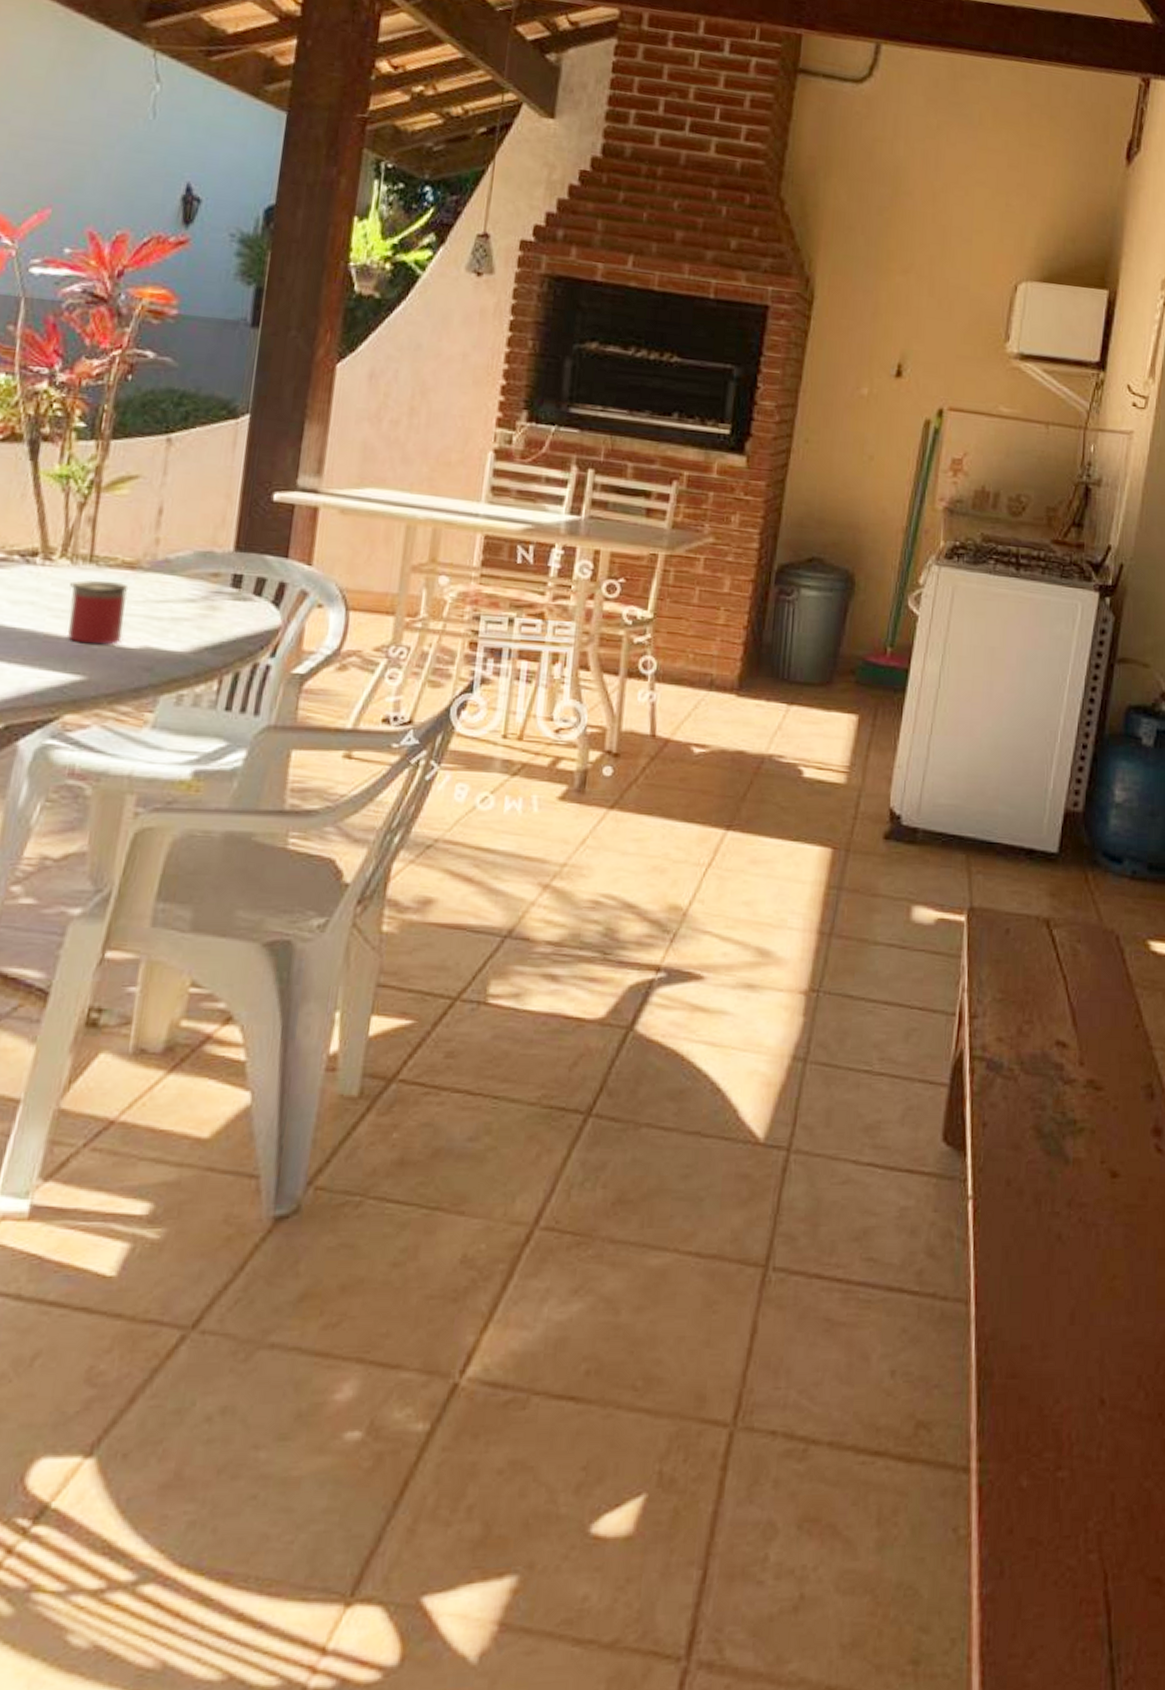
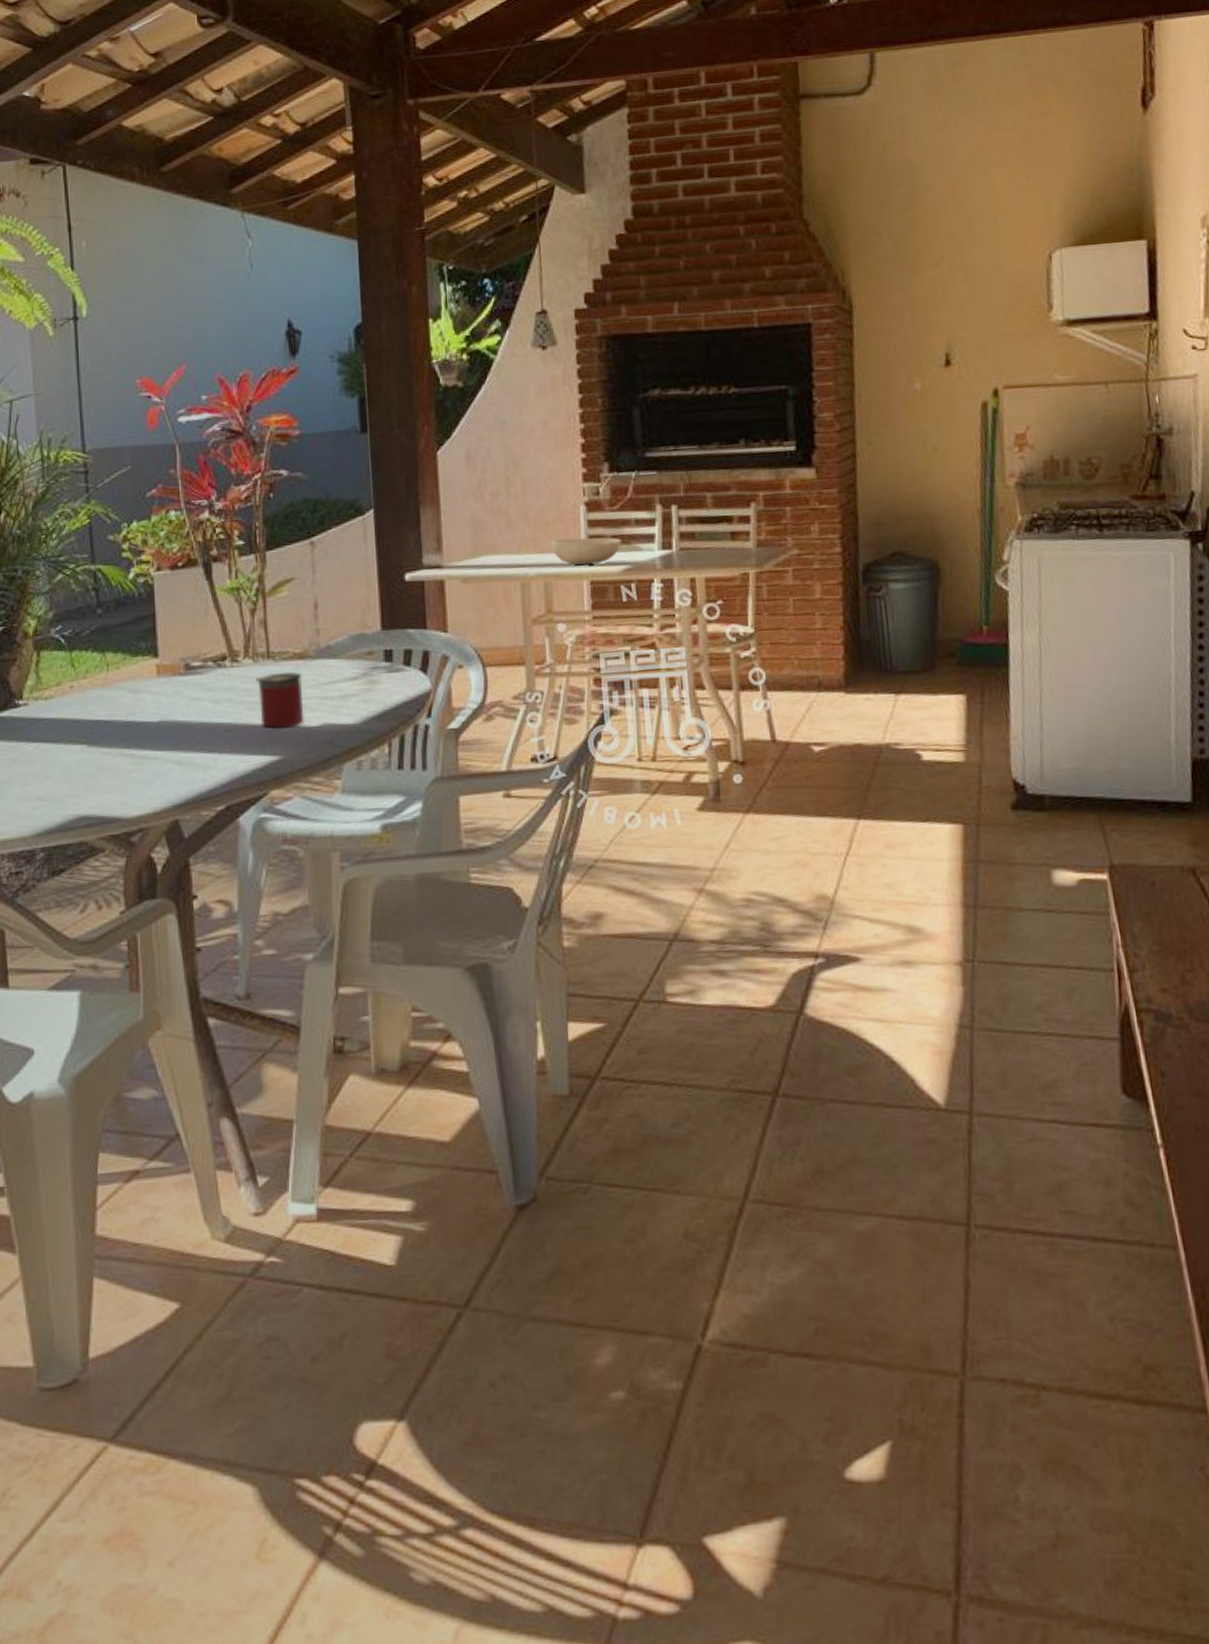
bowl: none [448,484,527,518] -> present [551,537,621,565]

